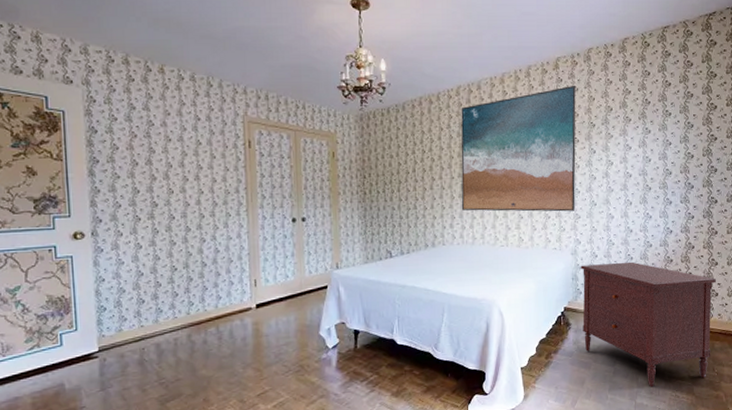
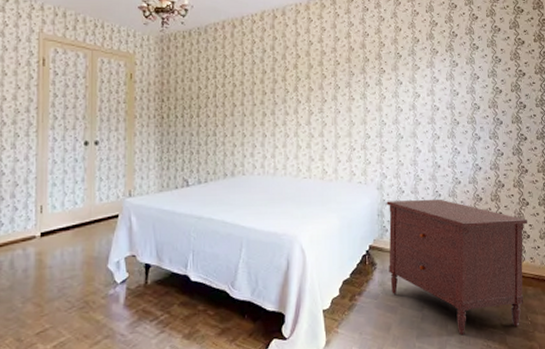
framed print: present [461,85,576,212] -> none [264,14,382,144]

